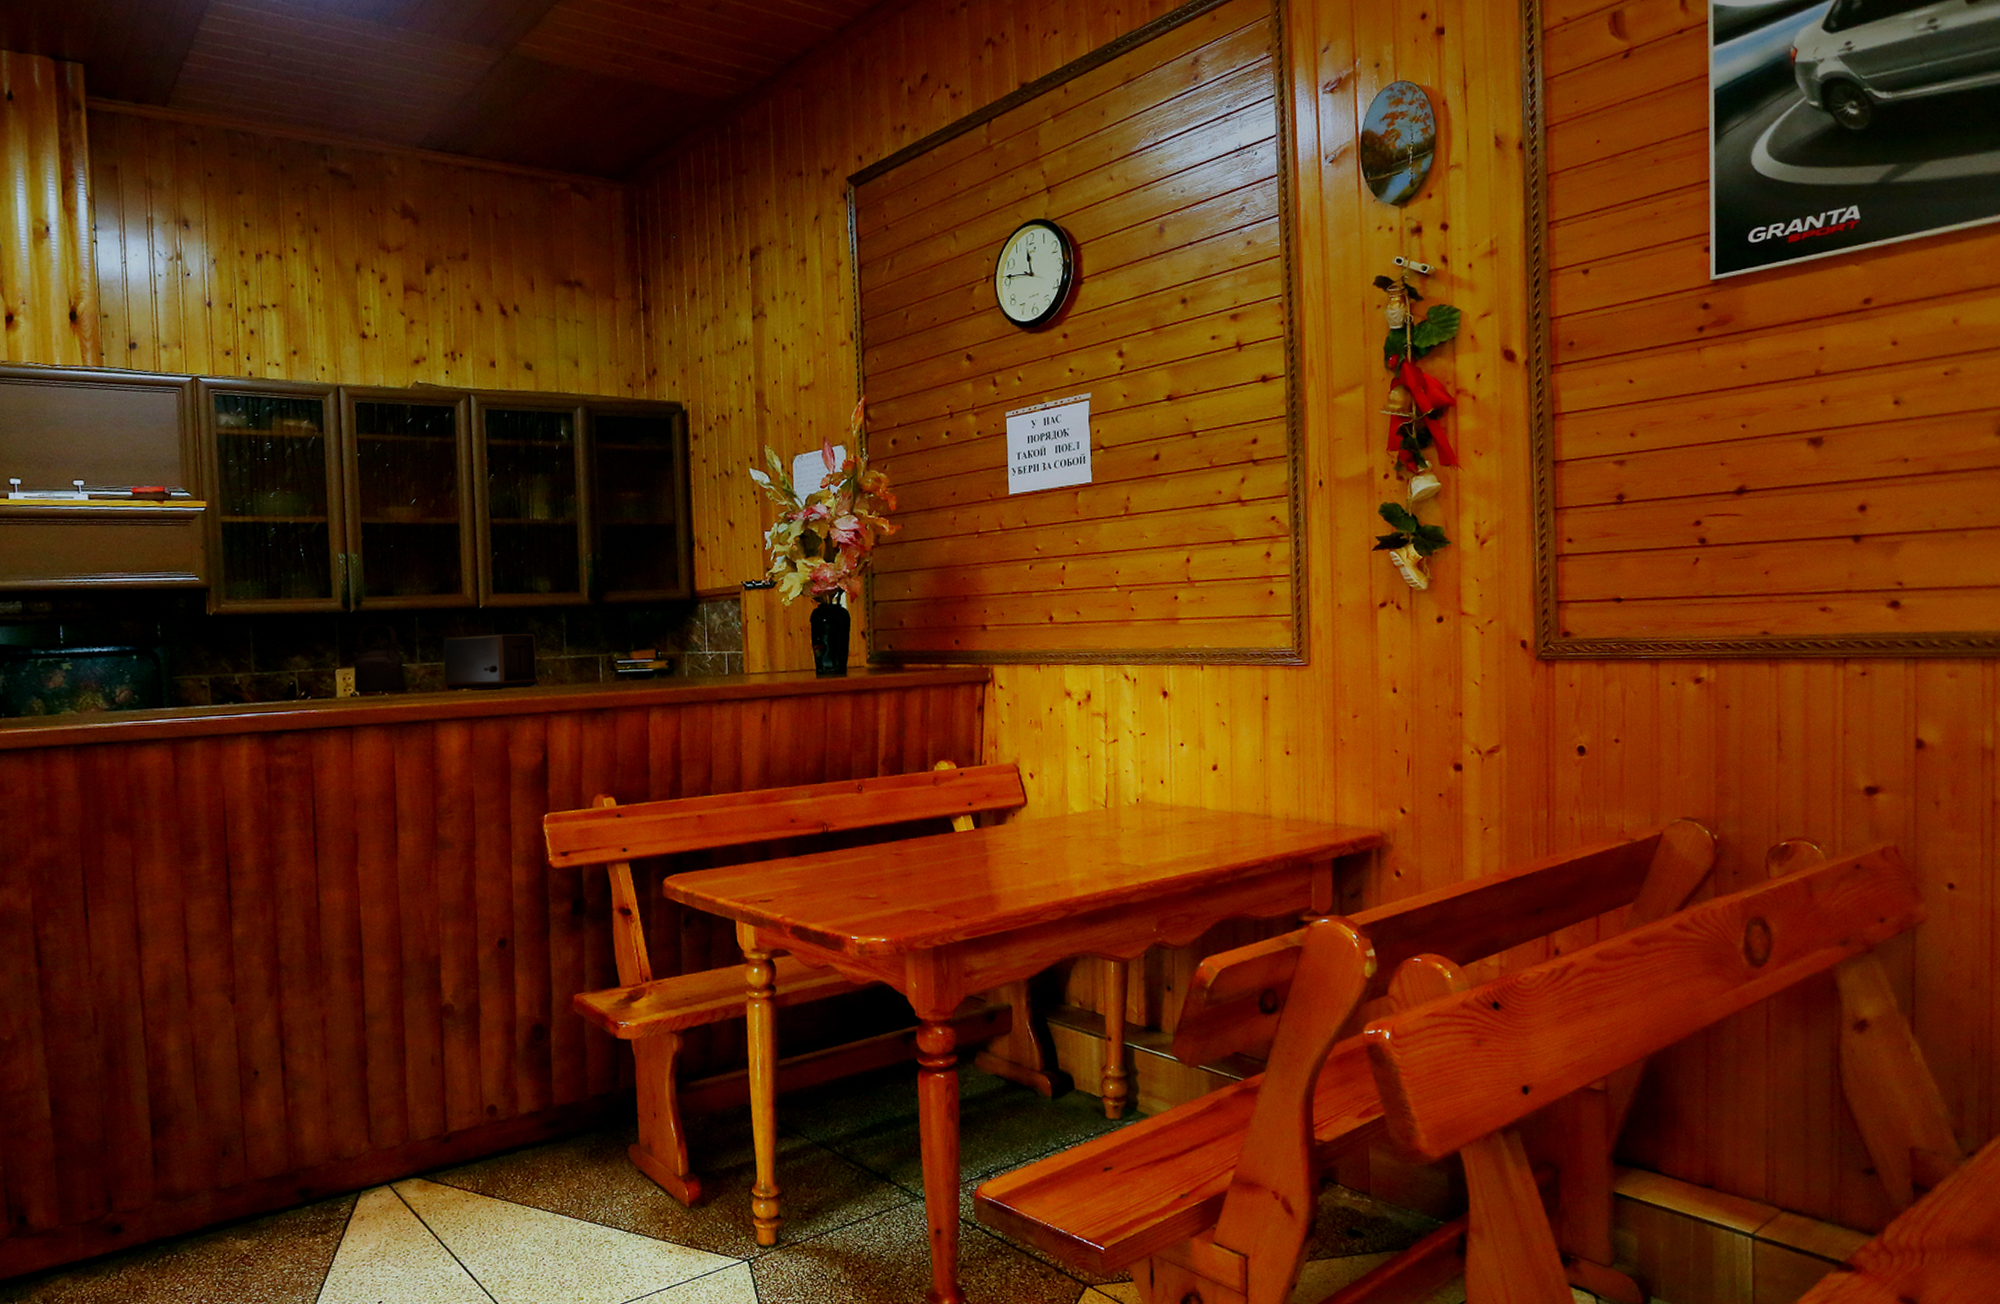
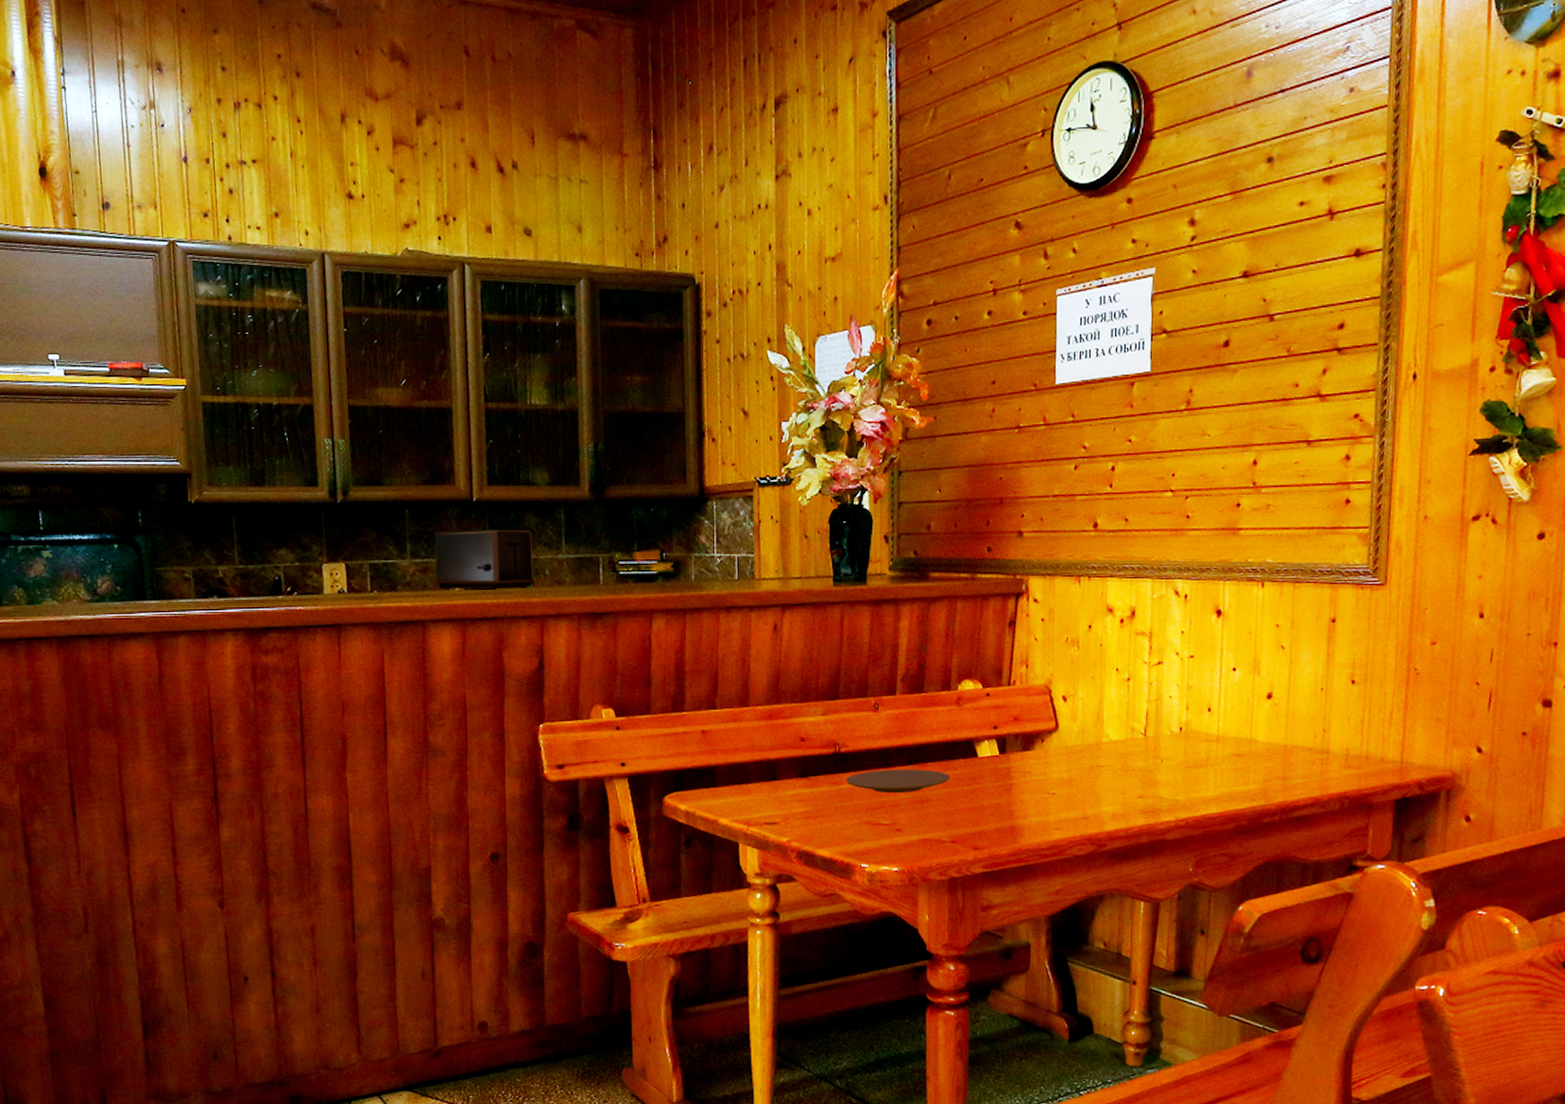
kettle: present [353,624,405,693] -> none [341,516,395,590]
plate: none [834,845,930,868] -> present [846,769,950,793]

